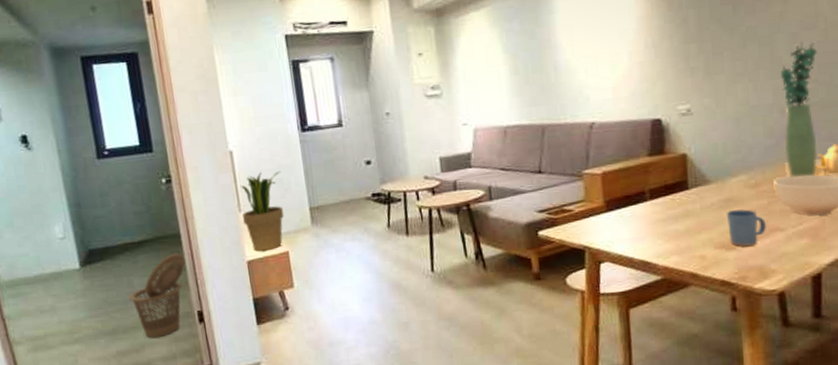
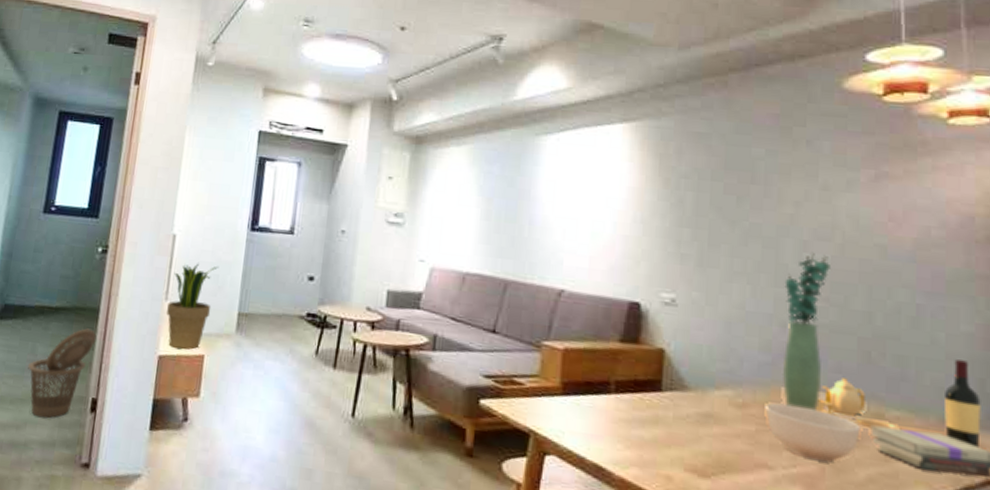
mug: present [727,209,766,247] -> none [704,429,751,479]

